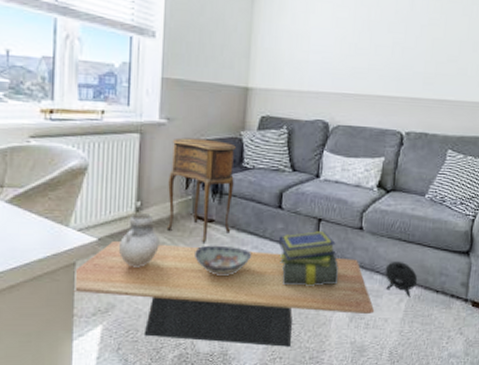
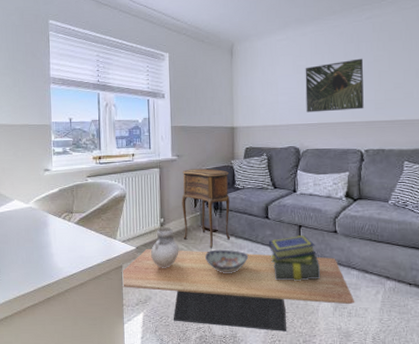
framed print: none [342,19,417,83] -> present [305,58,364,113]
speaker: present [385,261,418,297] -> none [360,258,391,290]

